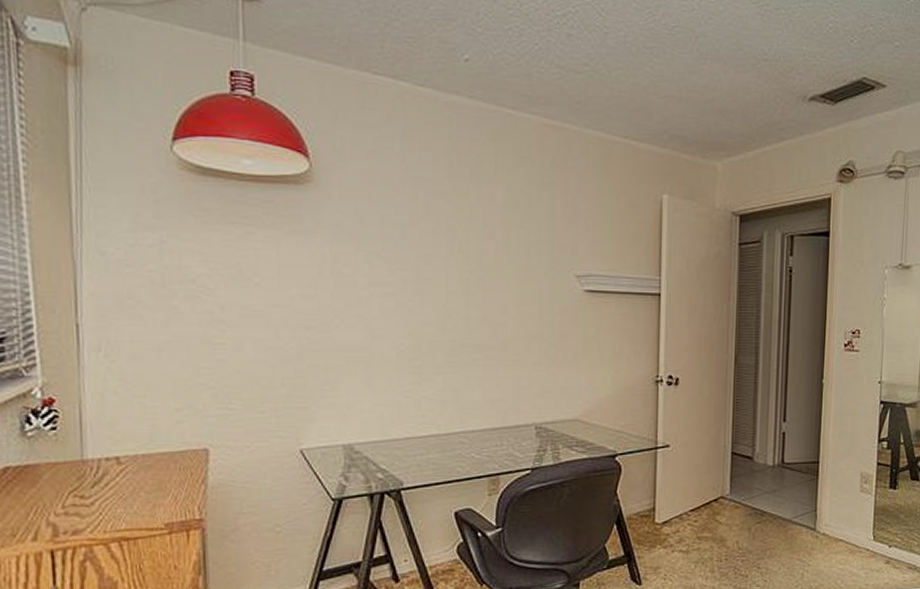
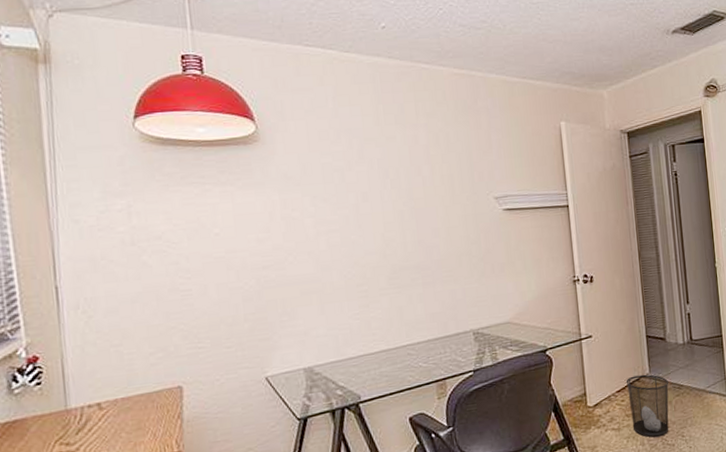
waste bin: none [702,495,751,565] -> present [626,374,669,438]

